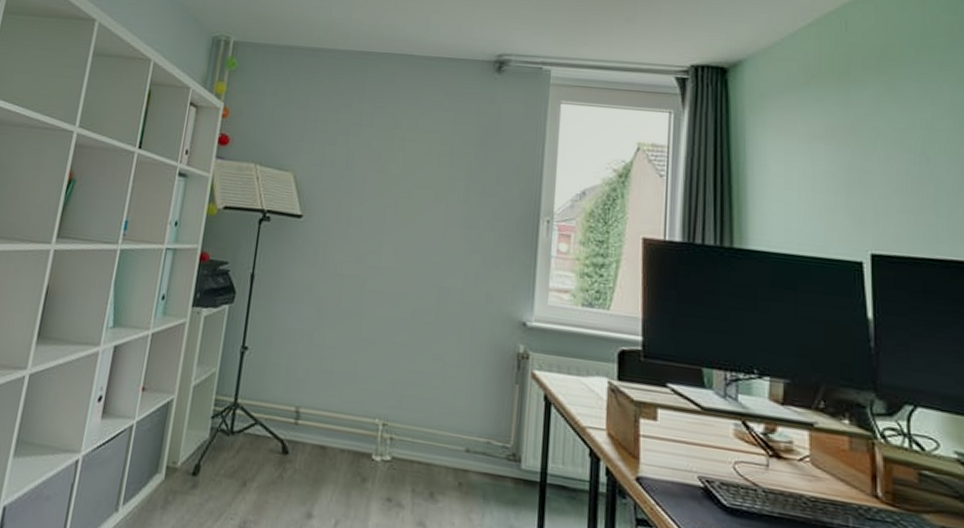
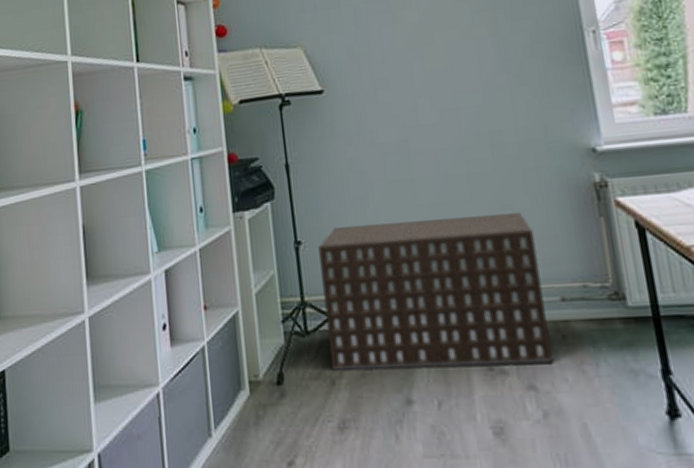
architectural model: none [246,342,456,505] -> present [318,212,553,370]

